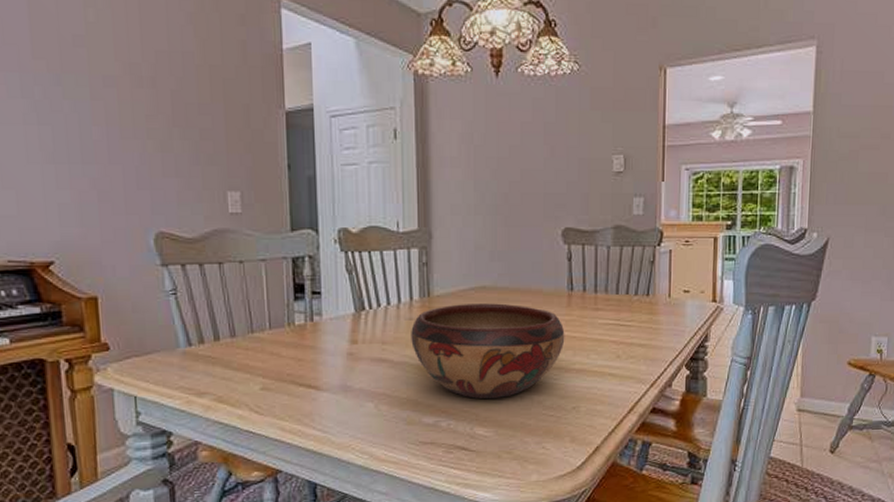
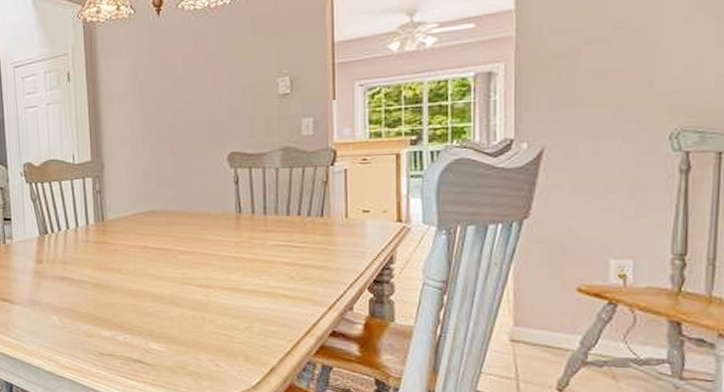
decorative bowl: present [411,303,565,400] -> none [88,226,235,317]

